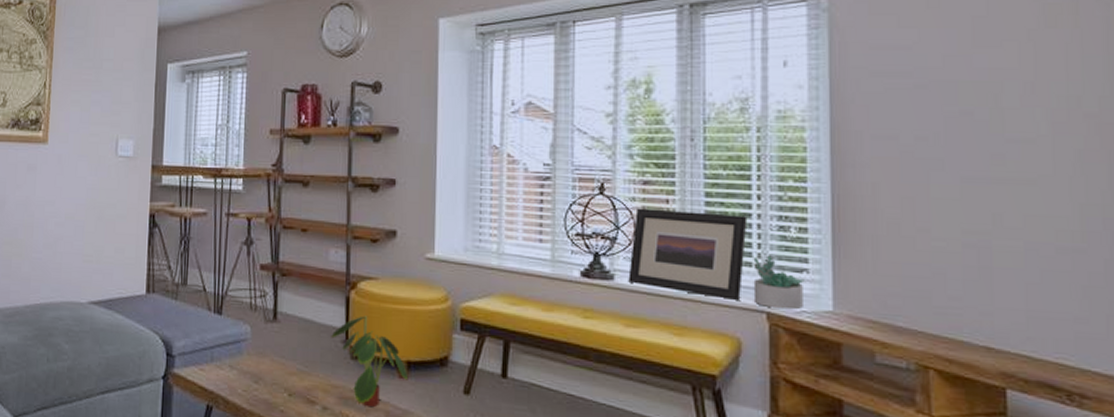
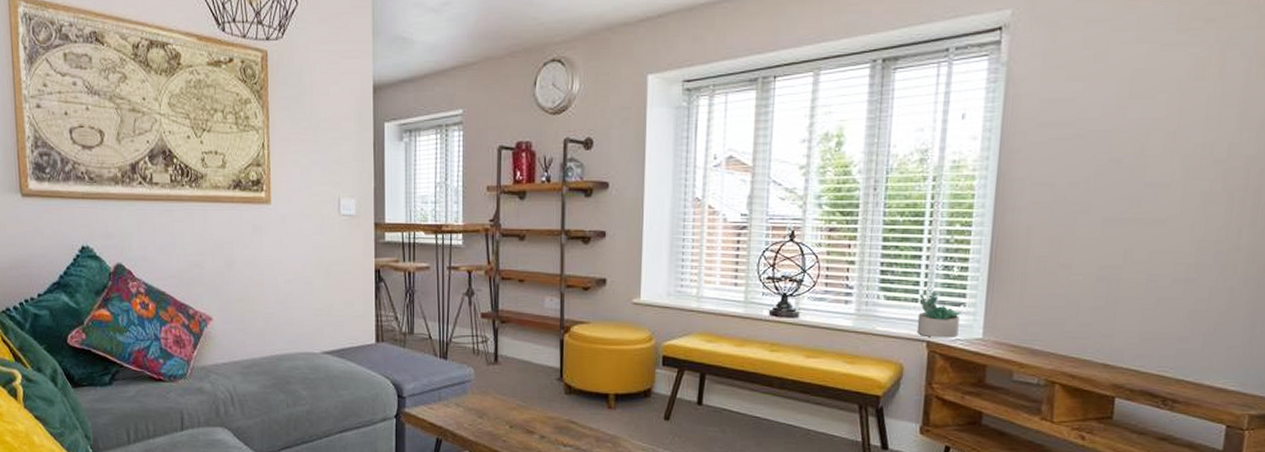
plant: present [331,316,409,407] -> none [547,356,616,434]
picture frame: present [628,208,748,302] -> none [811,253,918,333]

